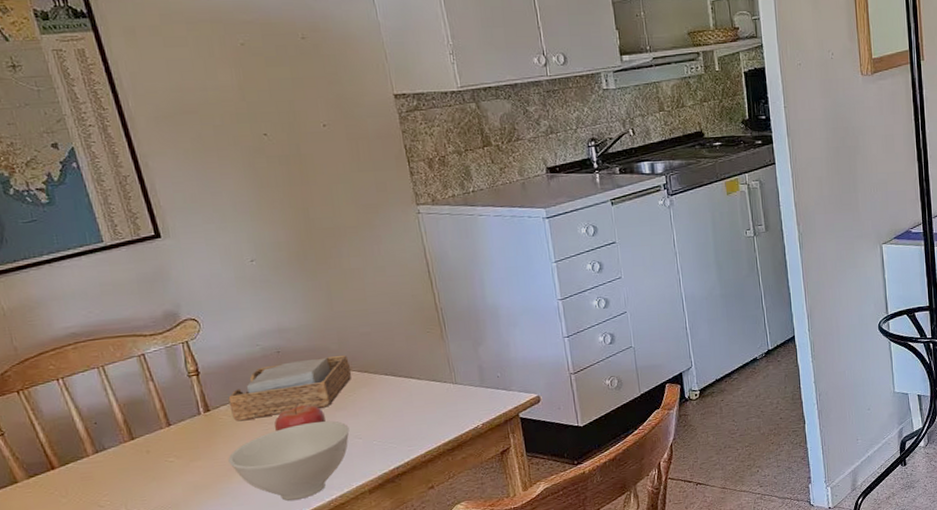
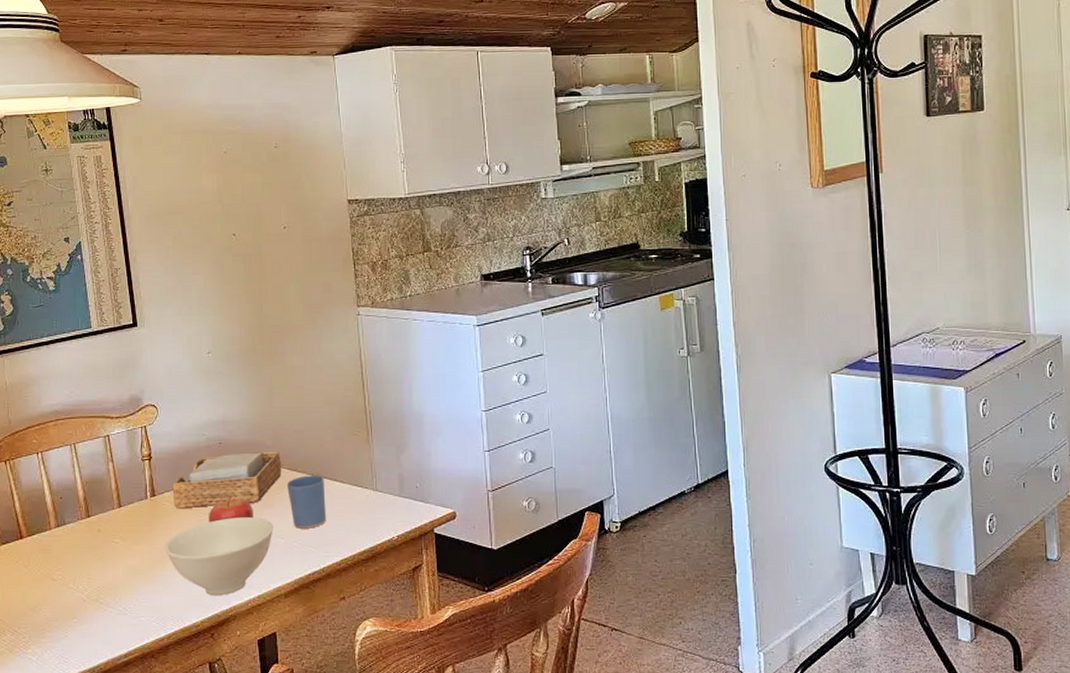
mug: none [359,374,405,428] -> present [287,475,326,529]

